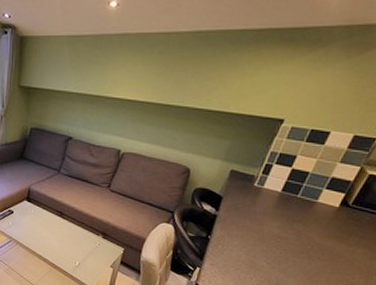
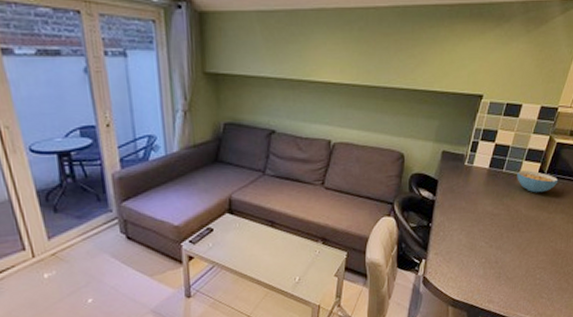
cereal bowl: none [313,199,366,224] -> present [517,170,559,193]

